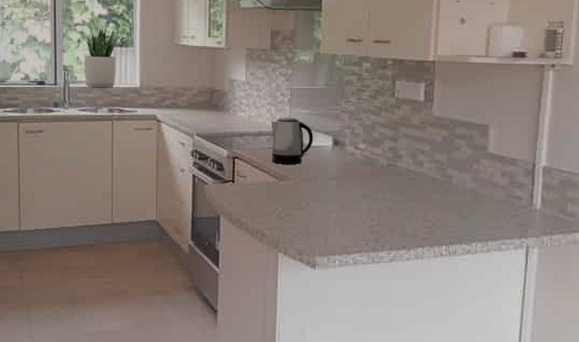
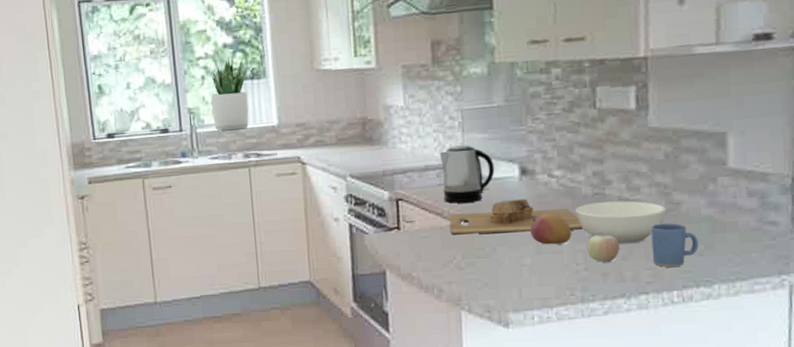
cutting board: none [274,164,379,193] -> present [449,198,584,235]
fruit: none [337,177,370,203] -> present [530,213,572,245]
bowl: none [373,172,442,207] -> present [575,201,667,245]
fruit: none [380,195,405,220] -> present [586,231,620,262]
mug: none [428,192,463,228] -> present [650,223,699,268]

